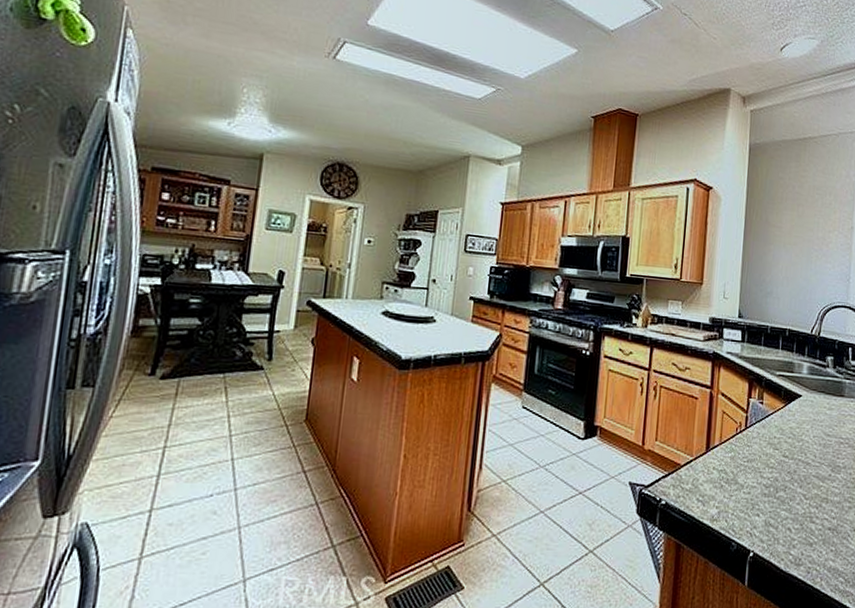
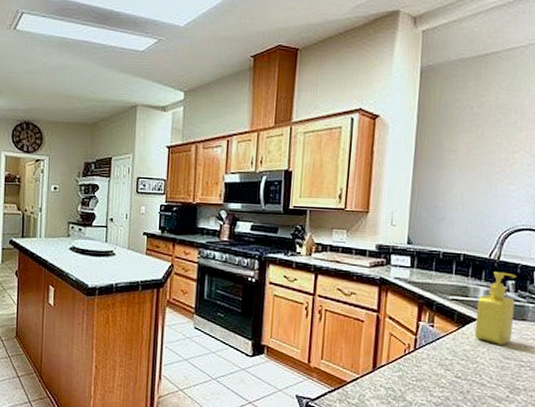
soap dispenser: none [799,347,835,422] -> present [474,271,517,345]

